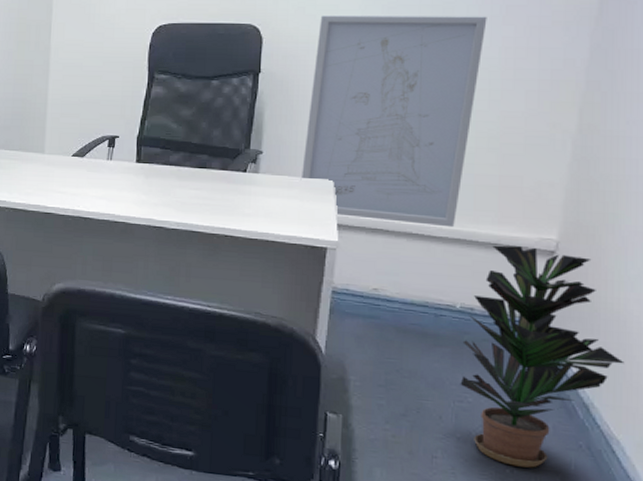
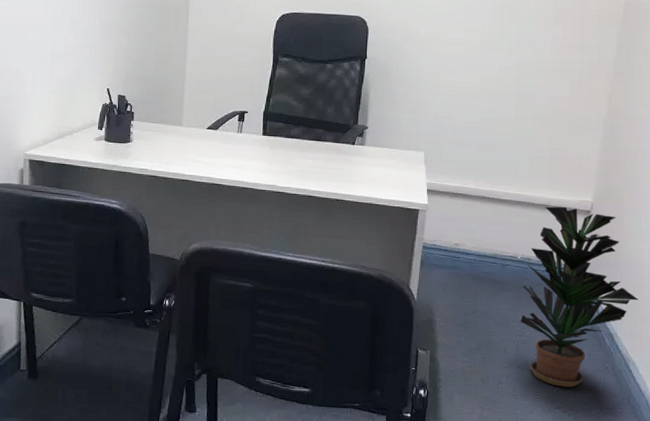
wall art: present [300,15,487,228] -> none [398,11,543,192]

